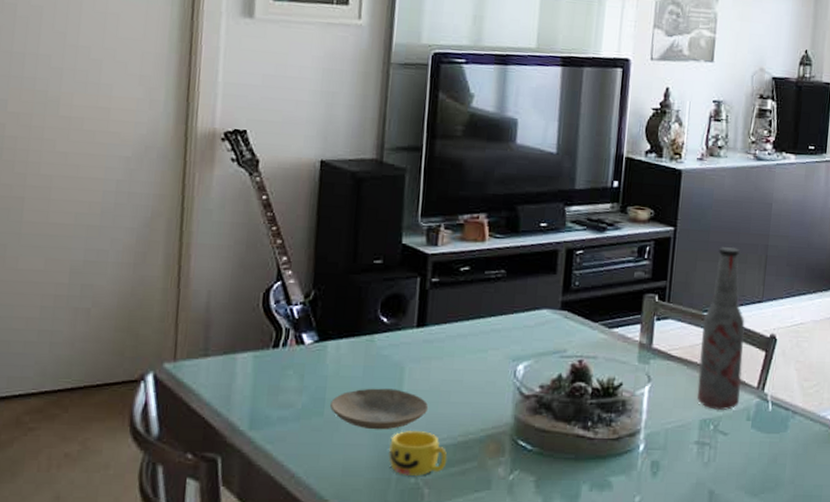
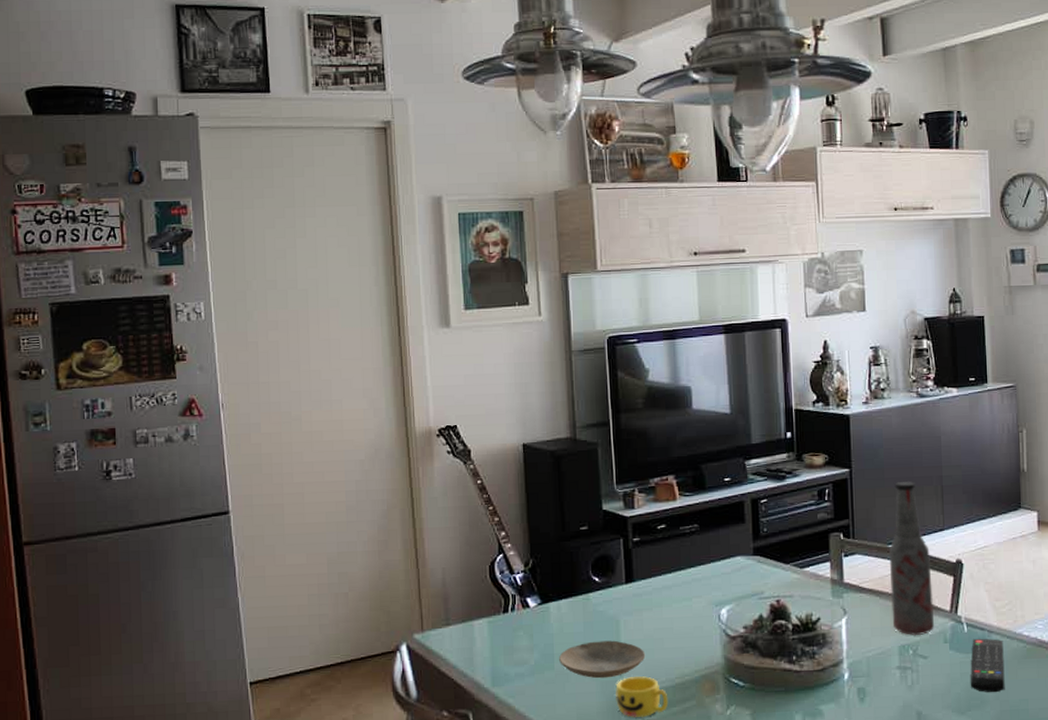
remote control: none [767,418,806,477] -> present [970,638,1005,693]

